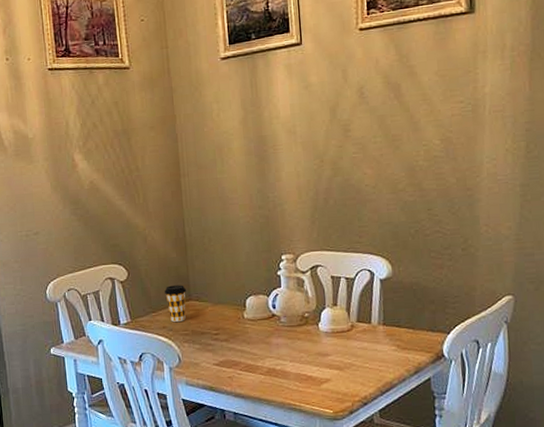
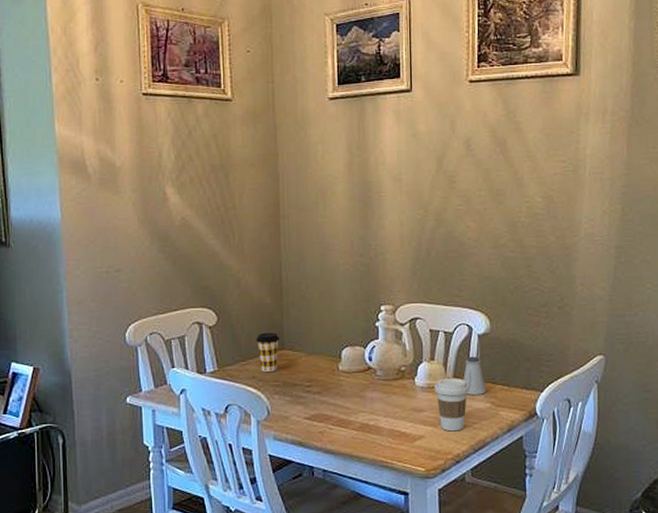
coffee cup: none [338,322,374,375] -> present [434,378,469,432]
saltshaker: none [367,301,391,339] -> present [463,356,487,395]

